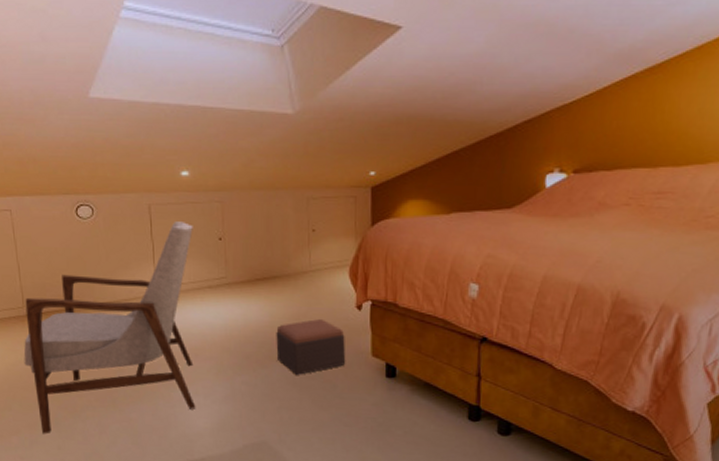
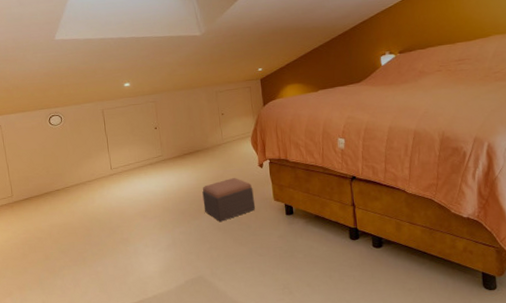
armchair: present [23,221,196,434] -> none [13,119,147,293]

